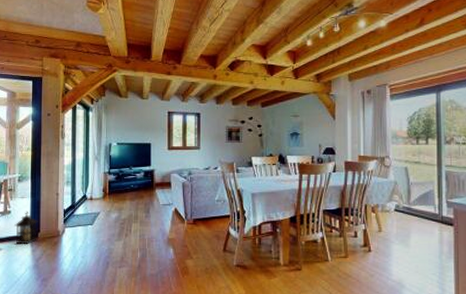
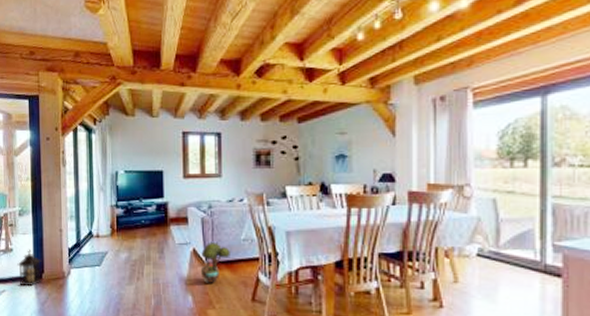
decorative tree: none [180,203,206,237] -> present [200,243,230,283]

